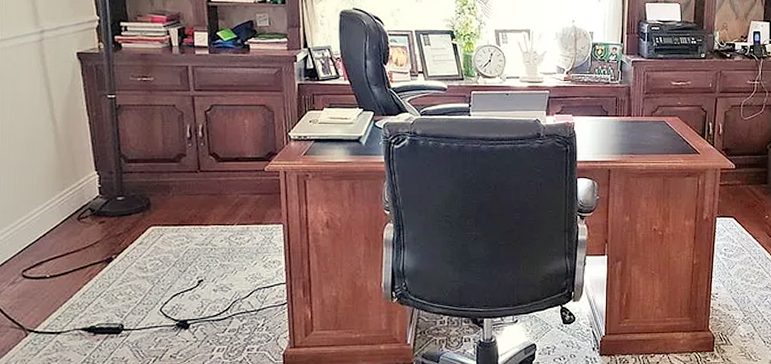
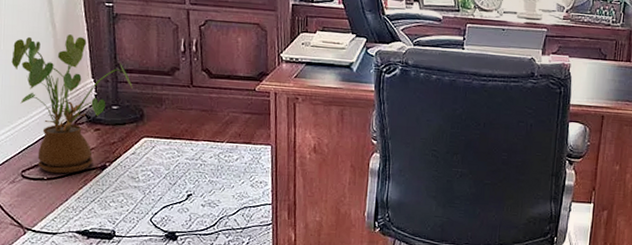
house plant: none [10,129,138,271] -> present [11,34,133,174]

